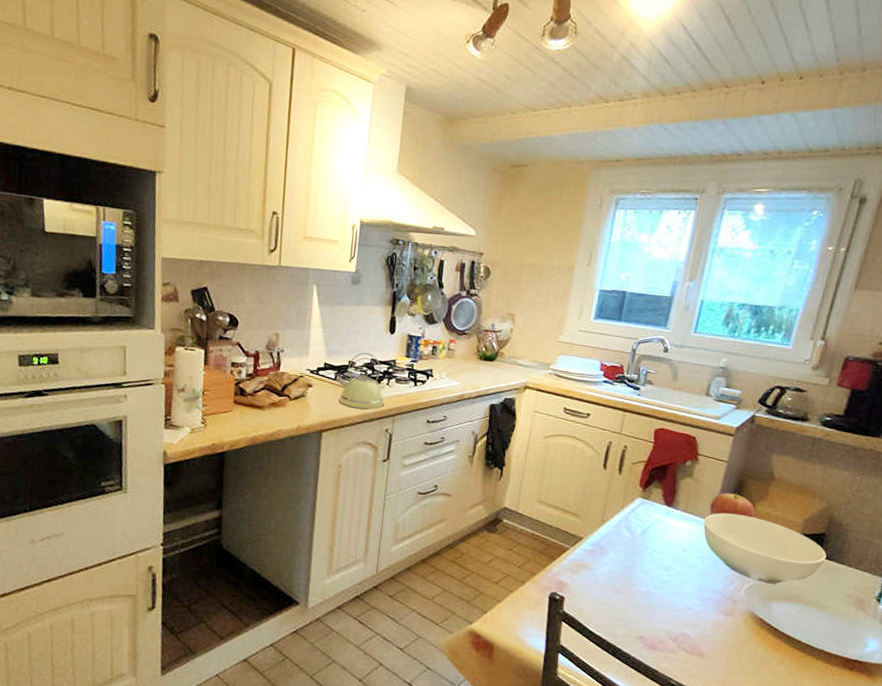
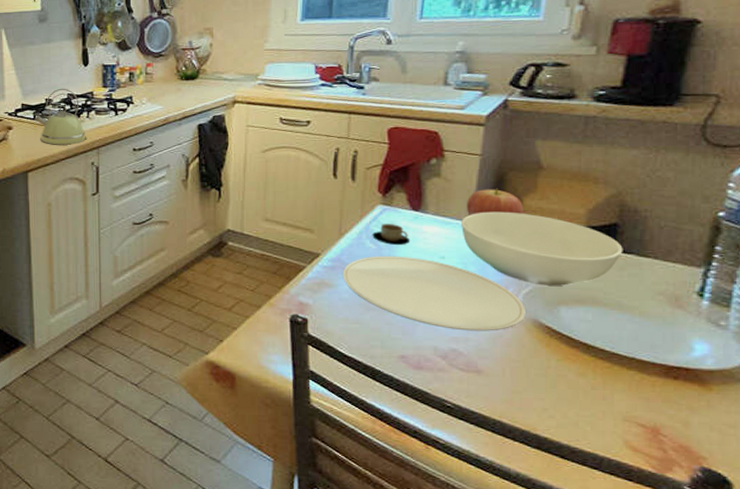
plate: none [599,544,746,620] -> present [342,255,526,331]
cup: none [629,514,661,537] -> present [372,223,411,246]

